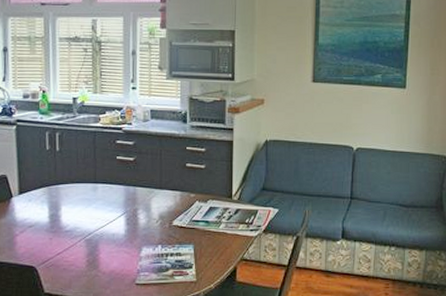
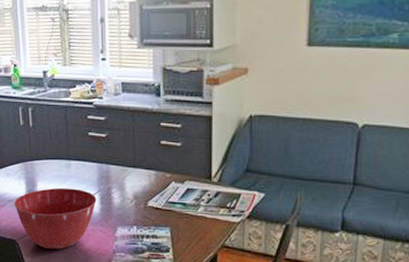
mixing bowl: none [35,211,123,273] -> present [14,187,97,249]

